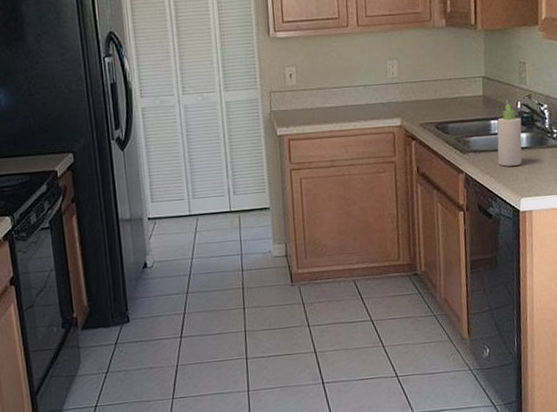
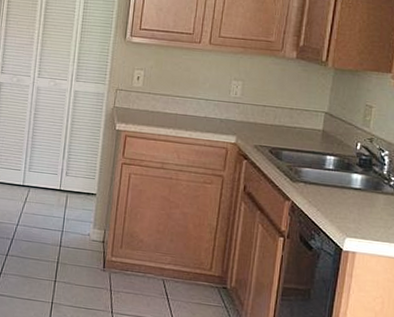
bottle: present [497,100,522,167] -> none [327,138,359,205]

